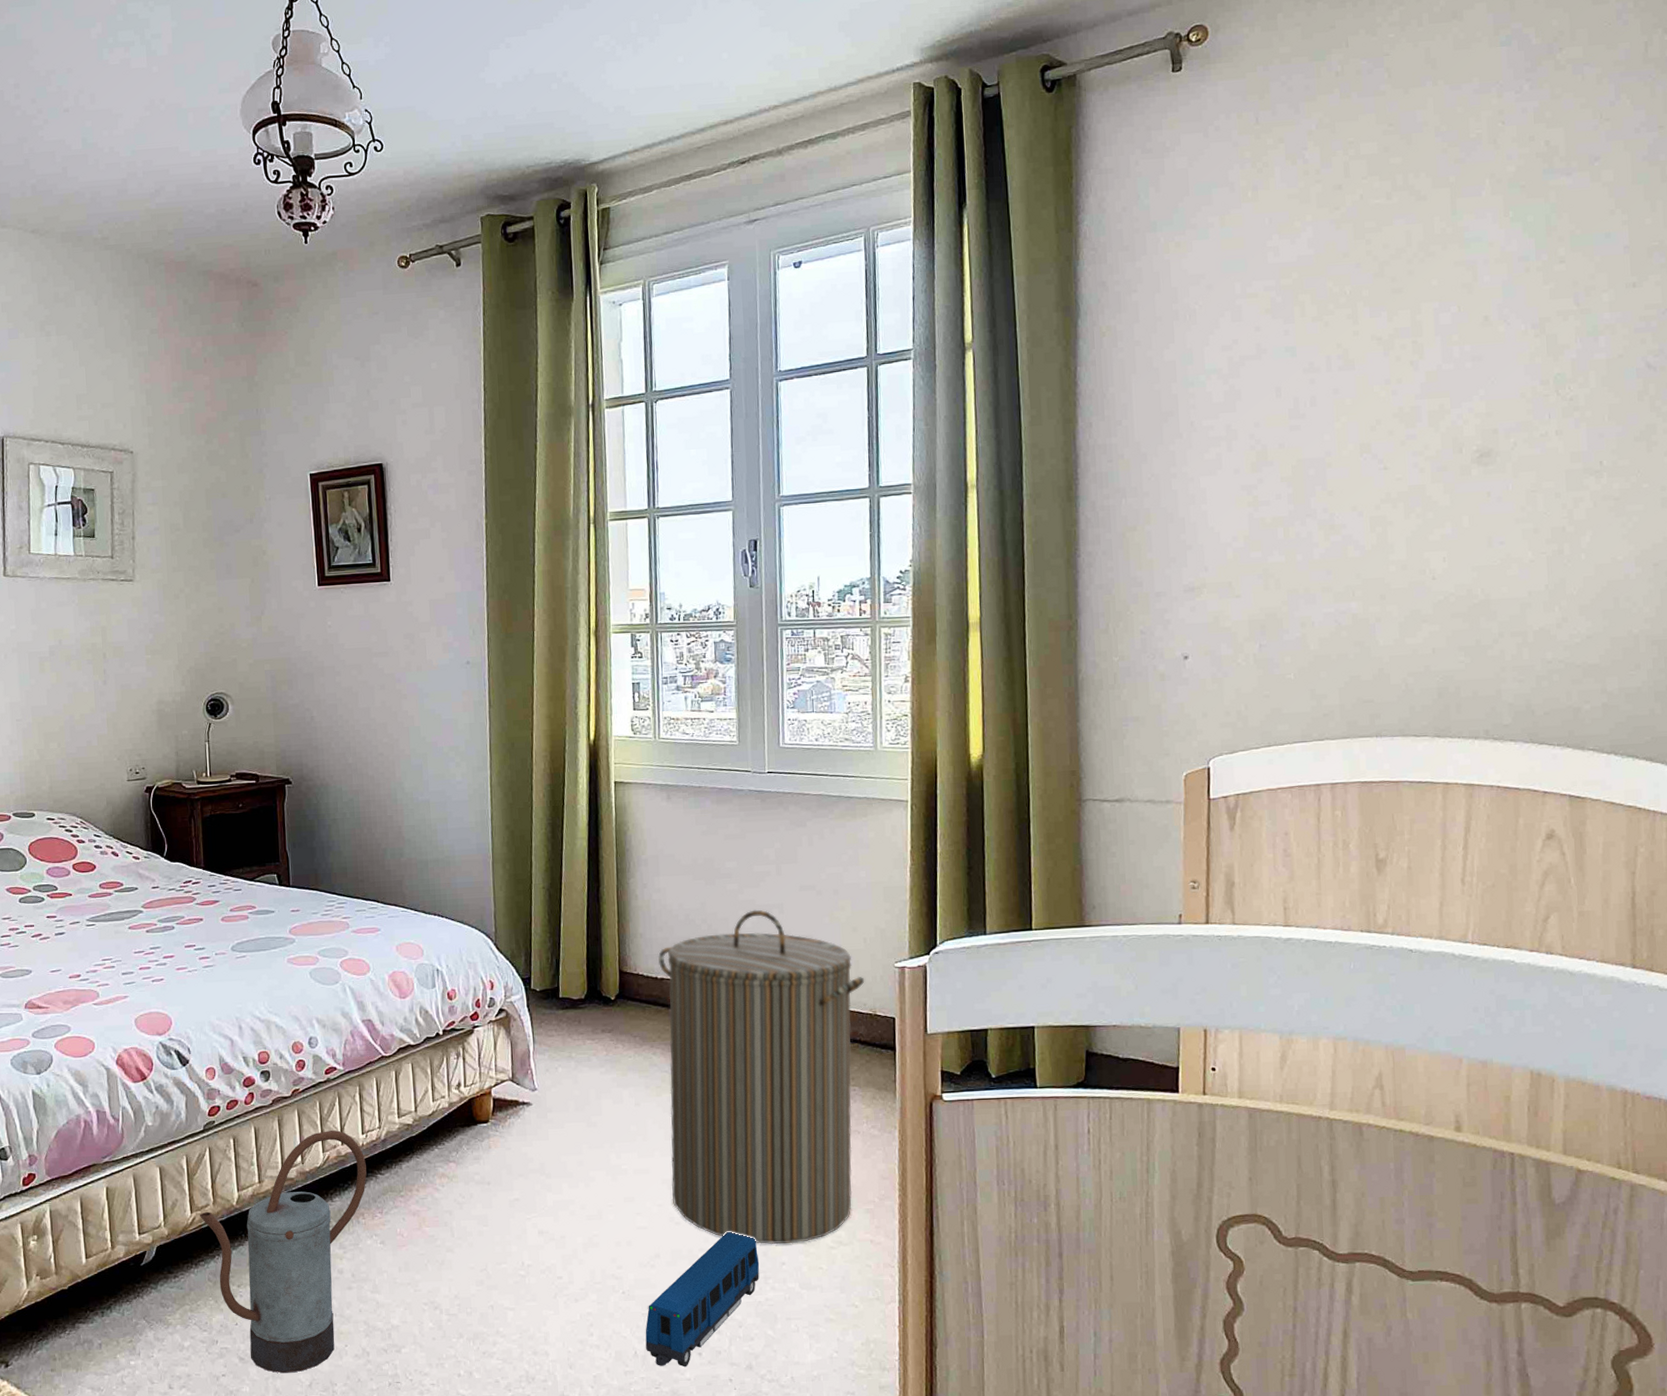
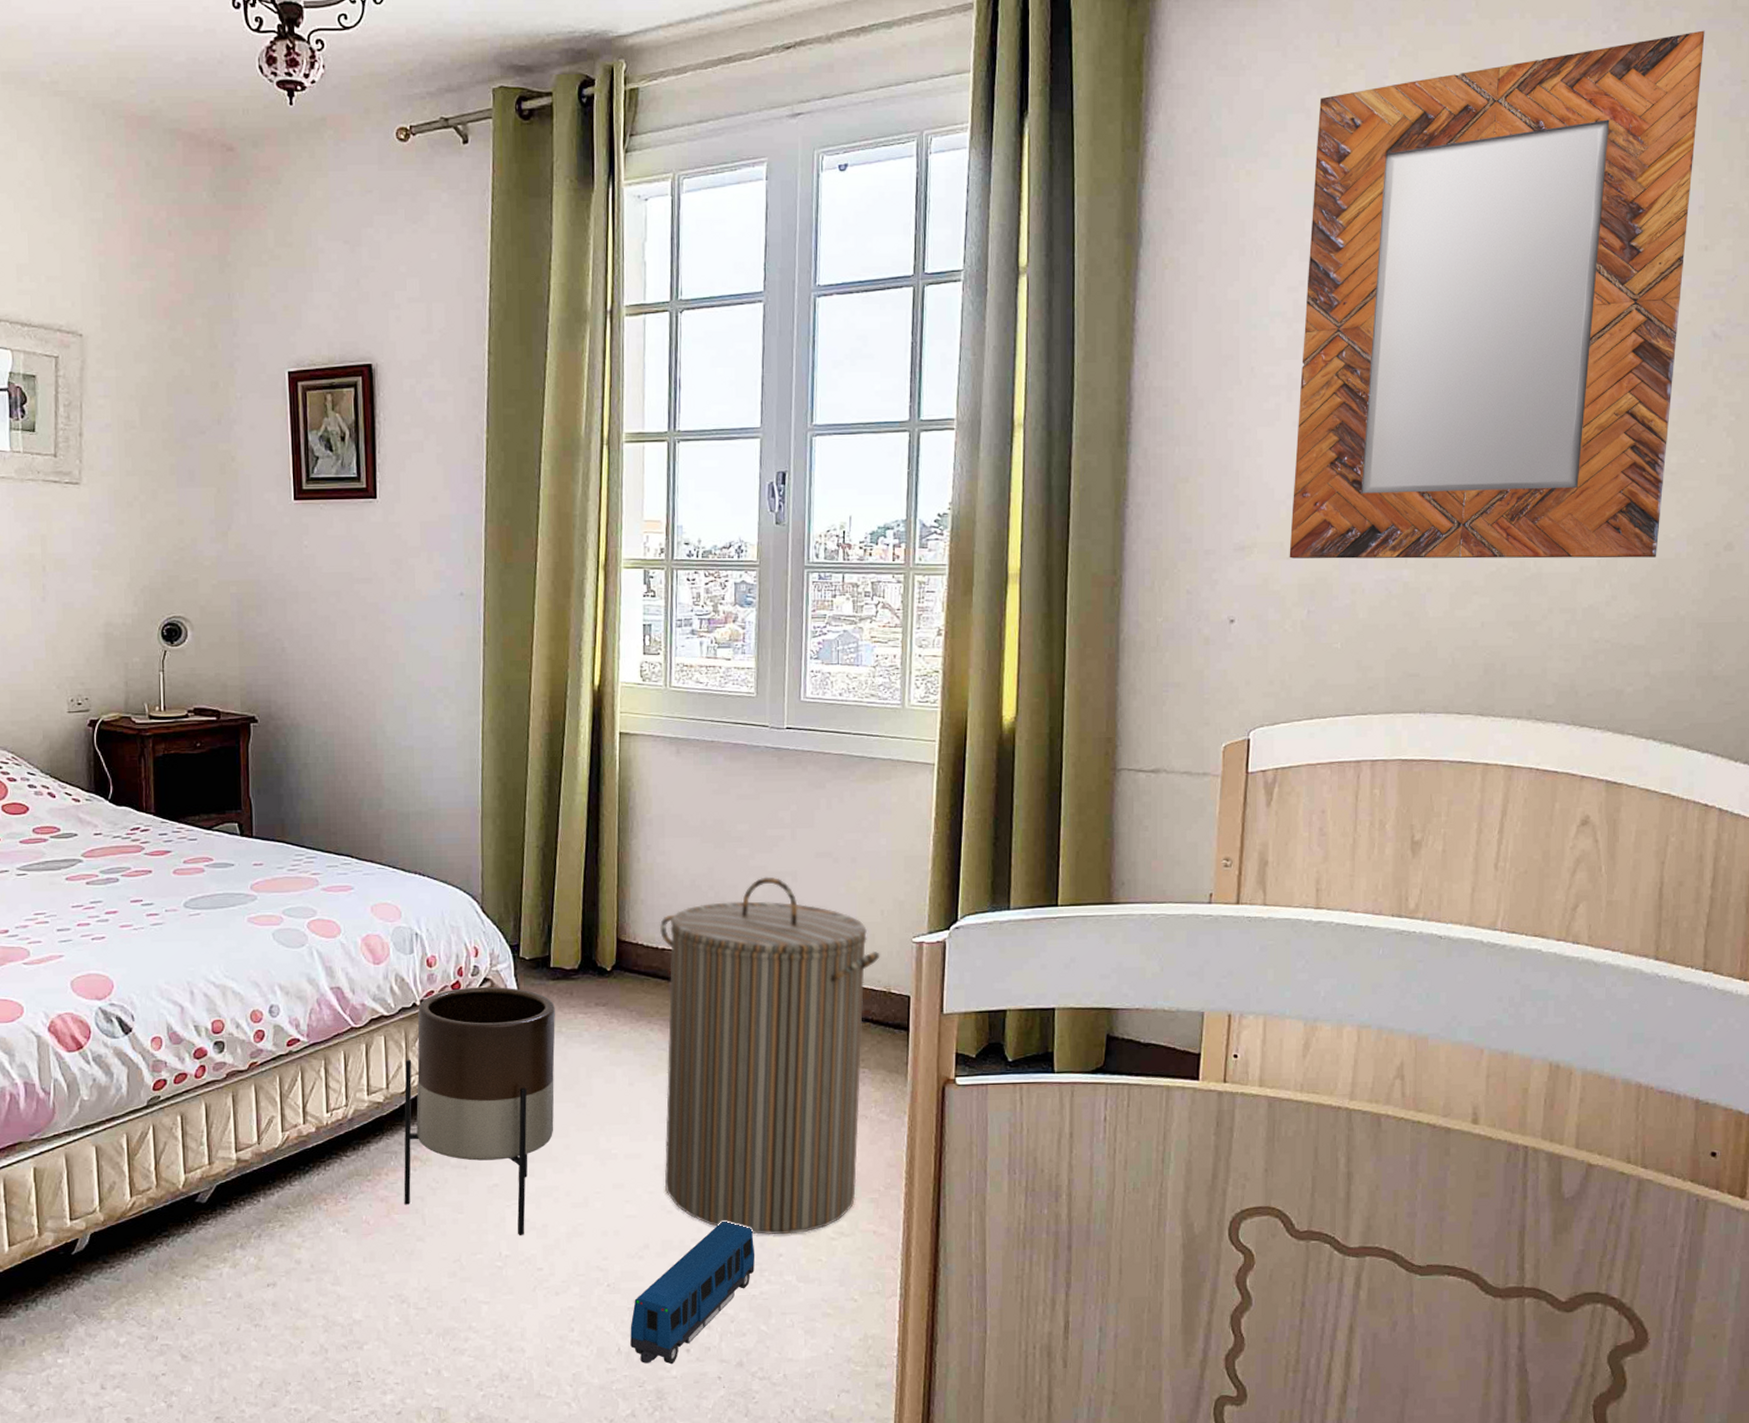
watering can: present [199,1130,367,1373] -> none [140,1107,331,1372]
planter: none [431,1016,568,1246] -> present [404,986,555,1235]
home mirror: none [1238,83,1618,597] -> present [1289,30,1705,559]

